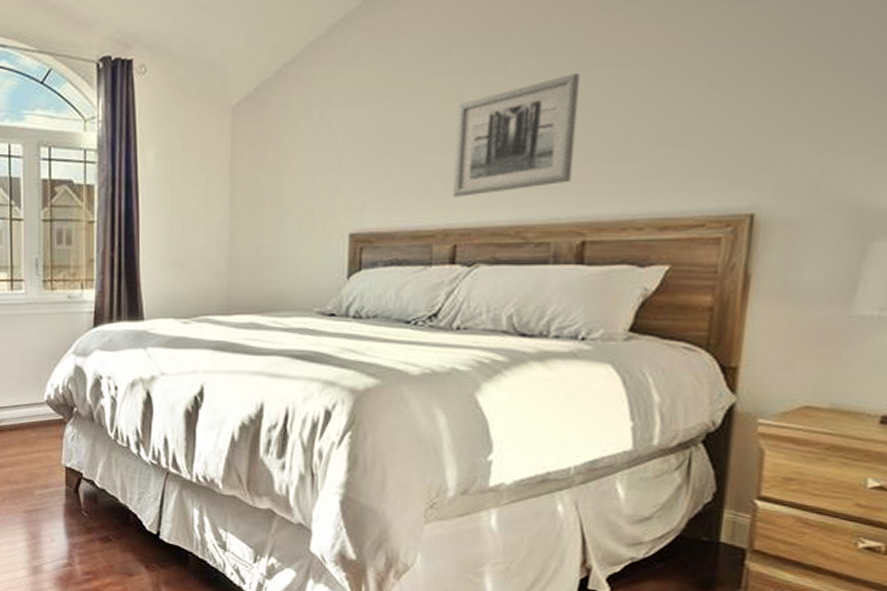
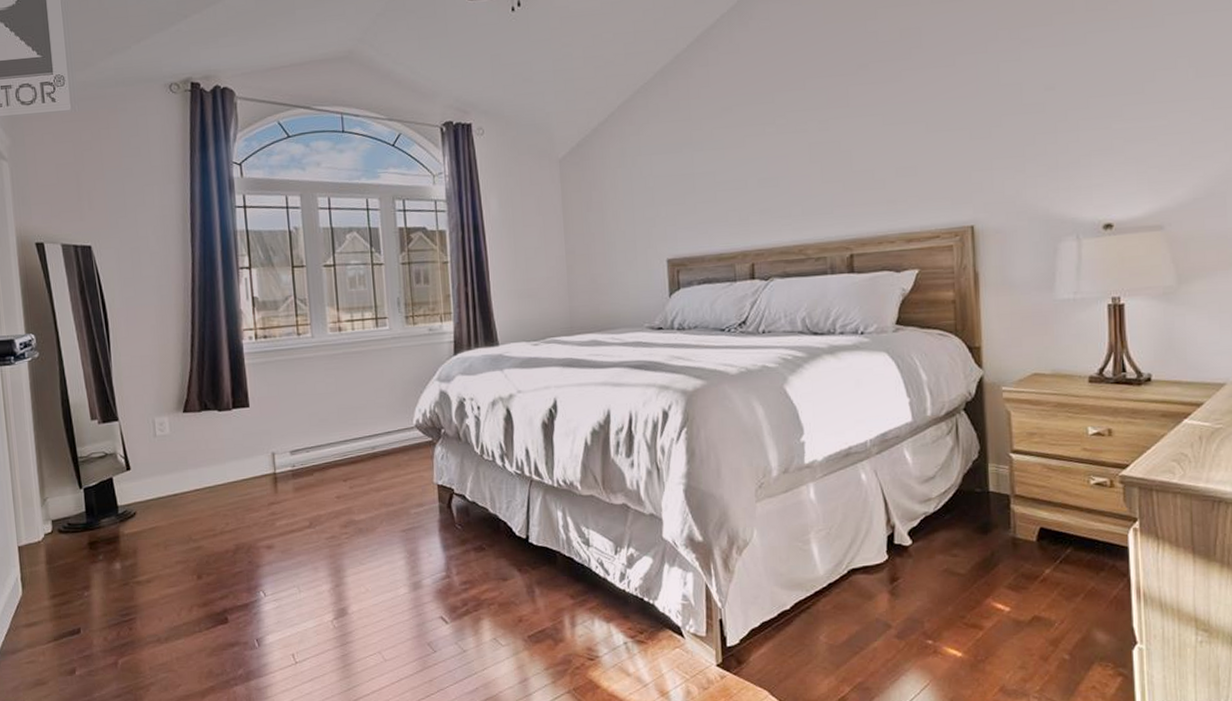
wall art: present [452,72,580,197] -> none [741,123,836,225]

